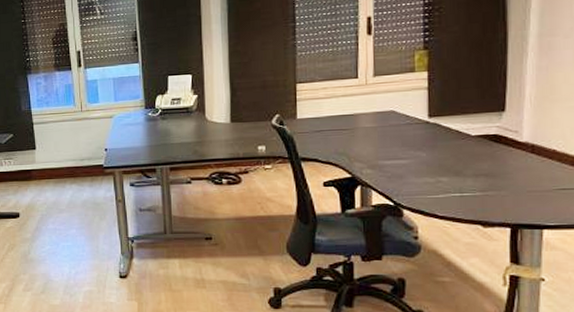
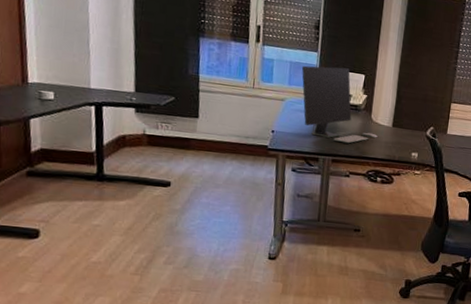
computer monitor: none [125,72,216,149] -> present [301,65,378,144]

